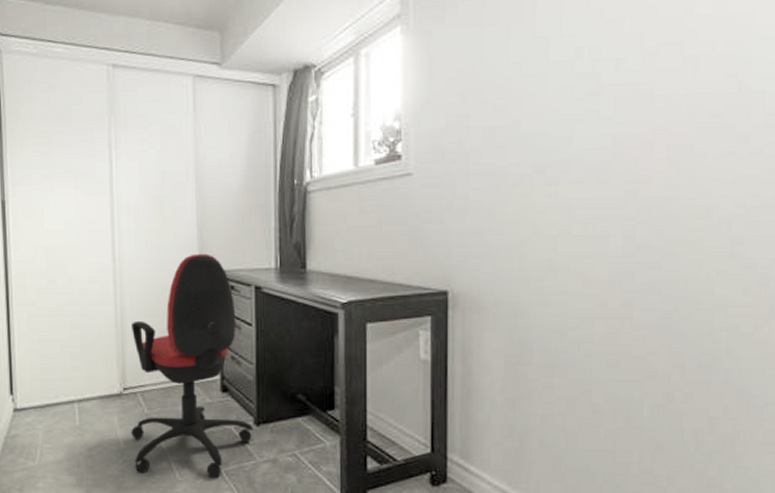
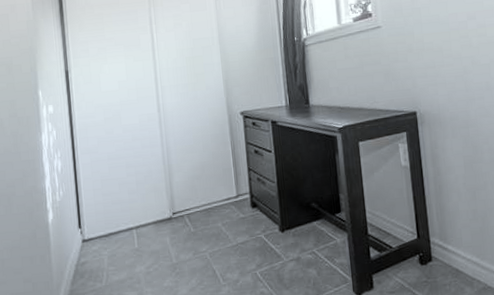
office chair: present [130,253,254,479] -> none [175,99,279,282]

